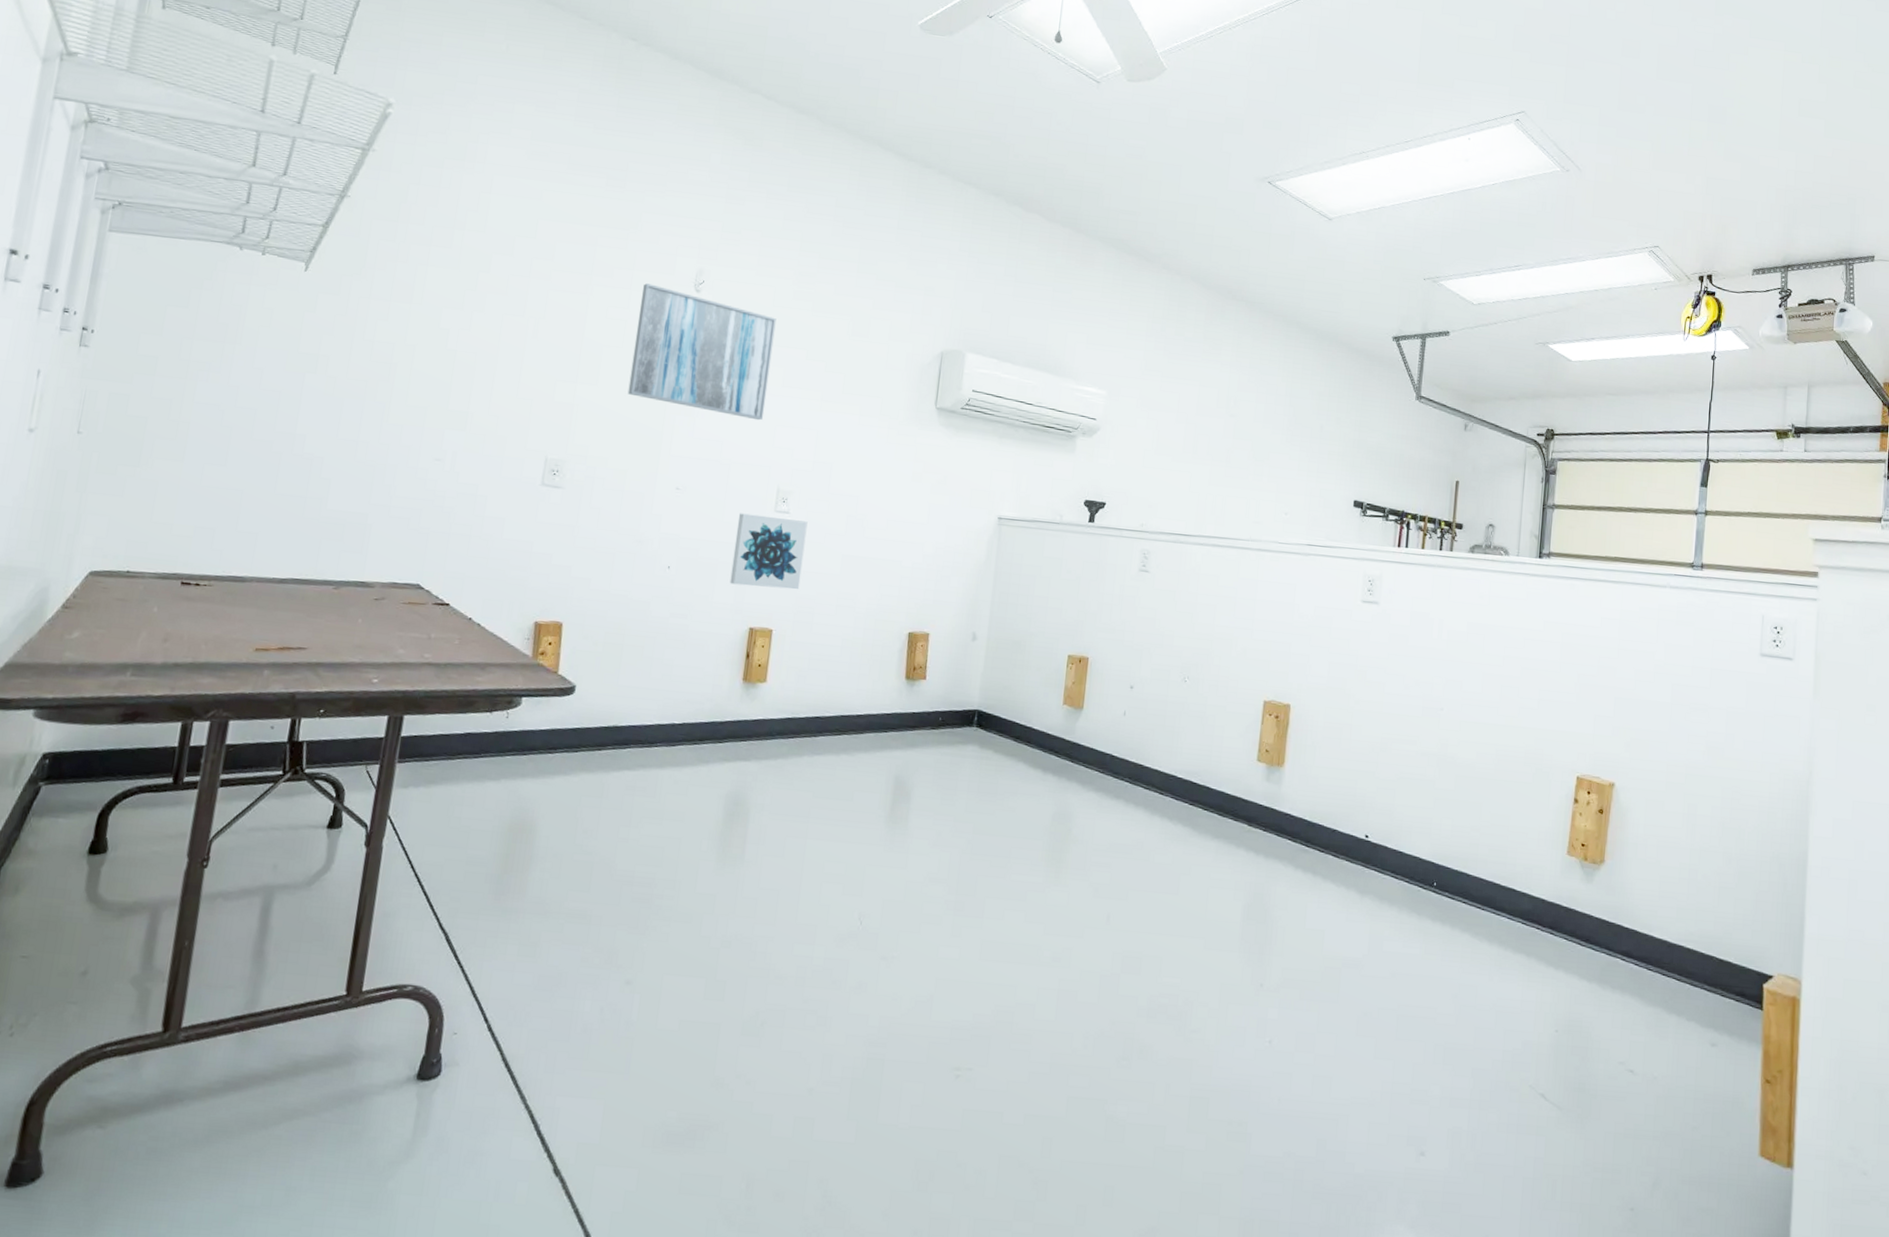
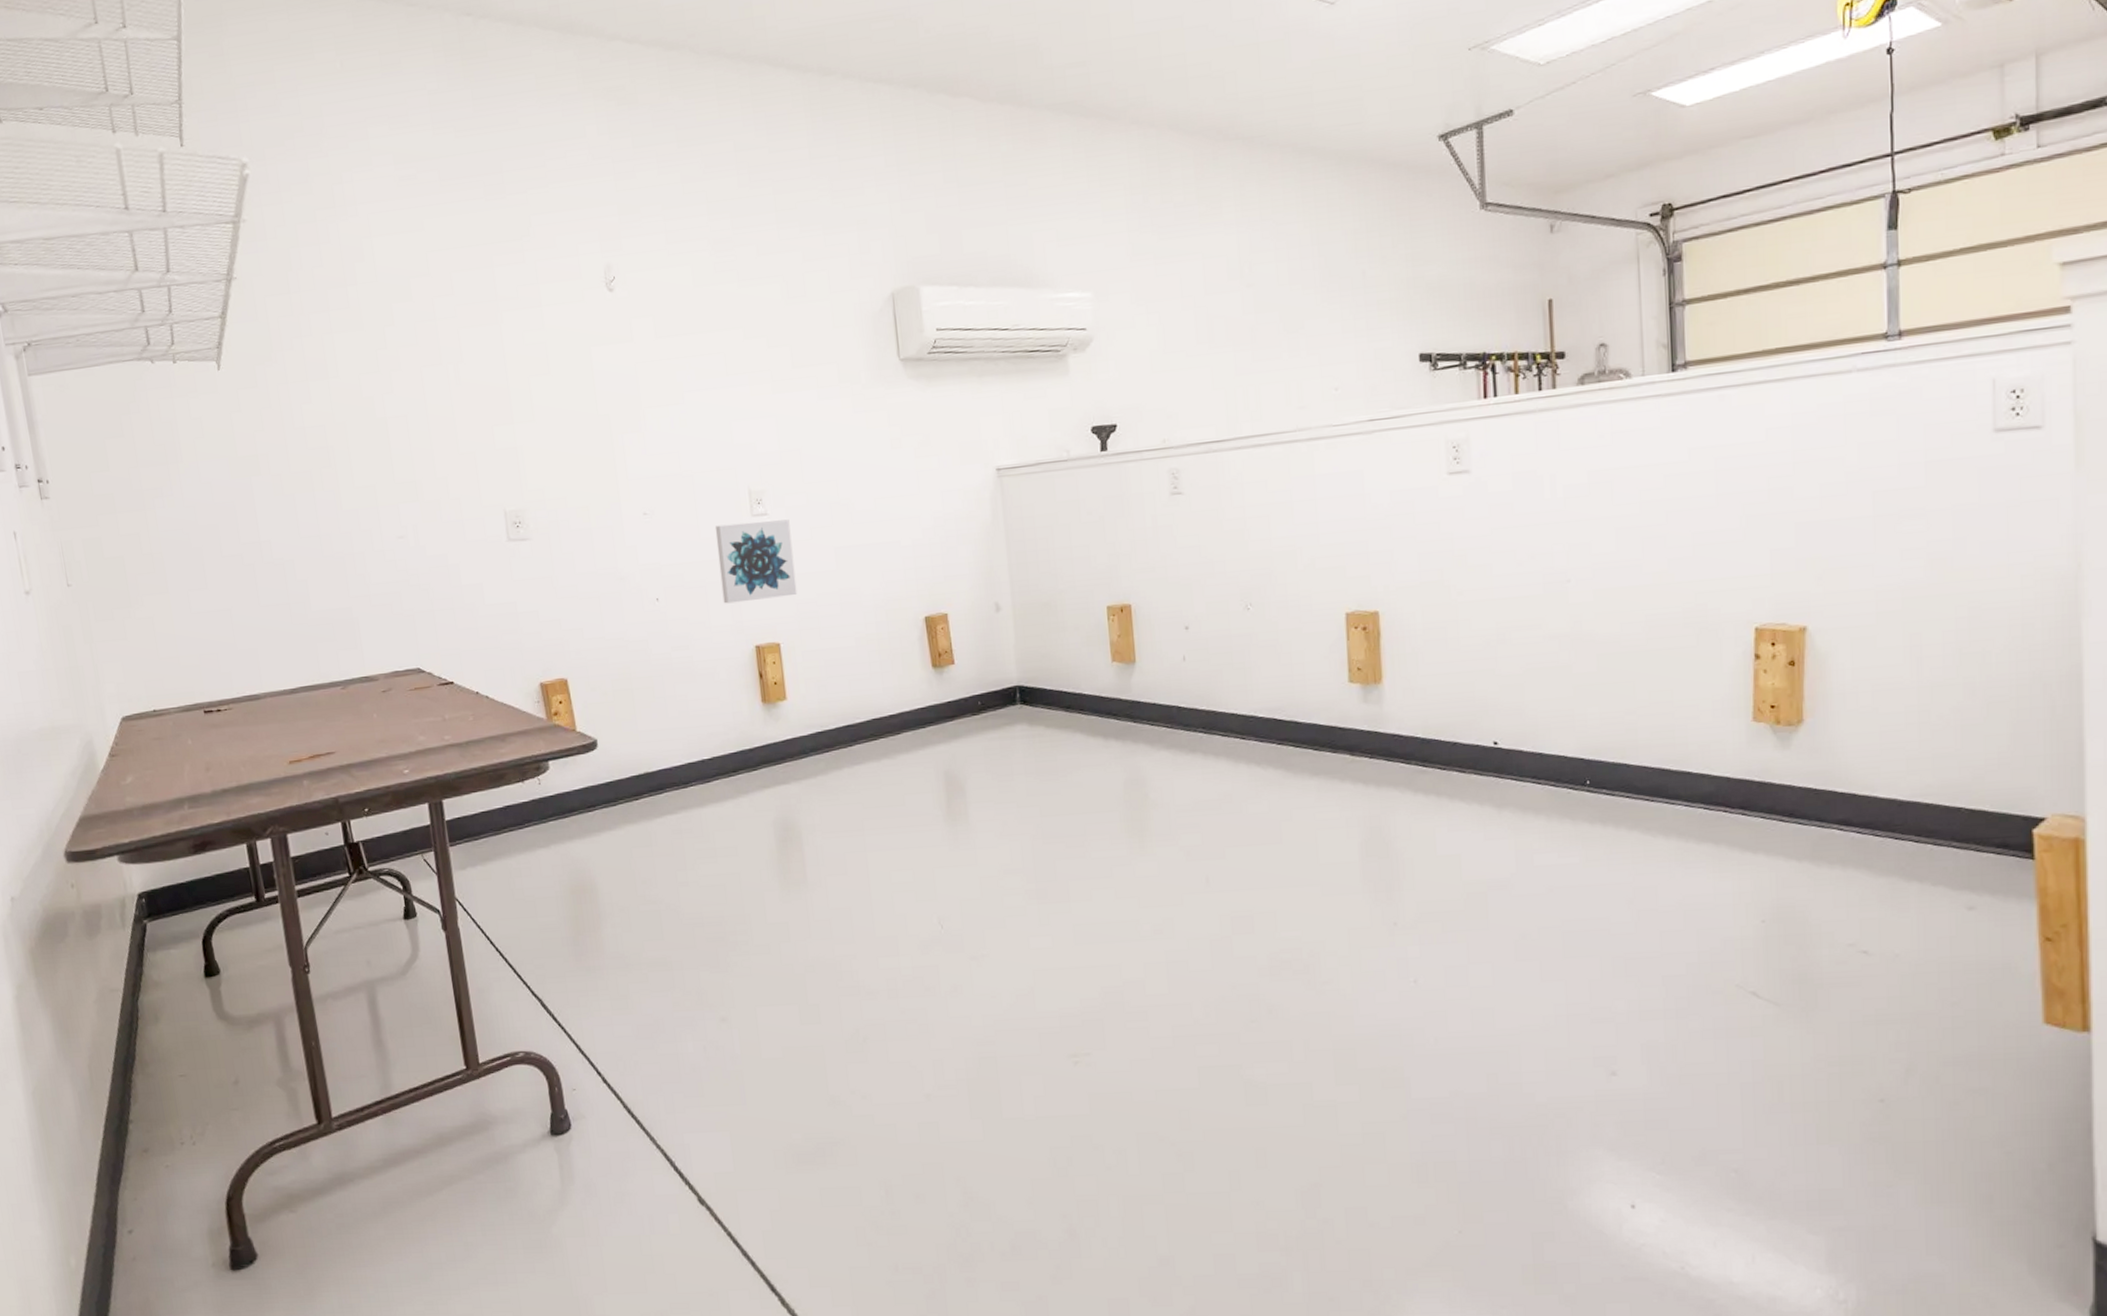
wall art: present [627,283,777,421] -> none [553,294,715,424]

